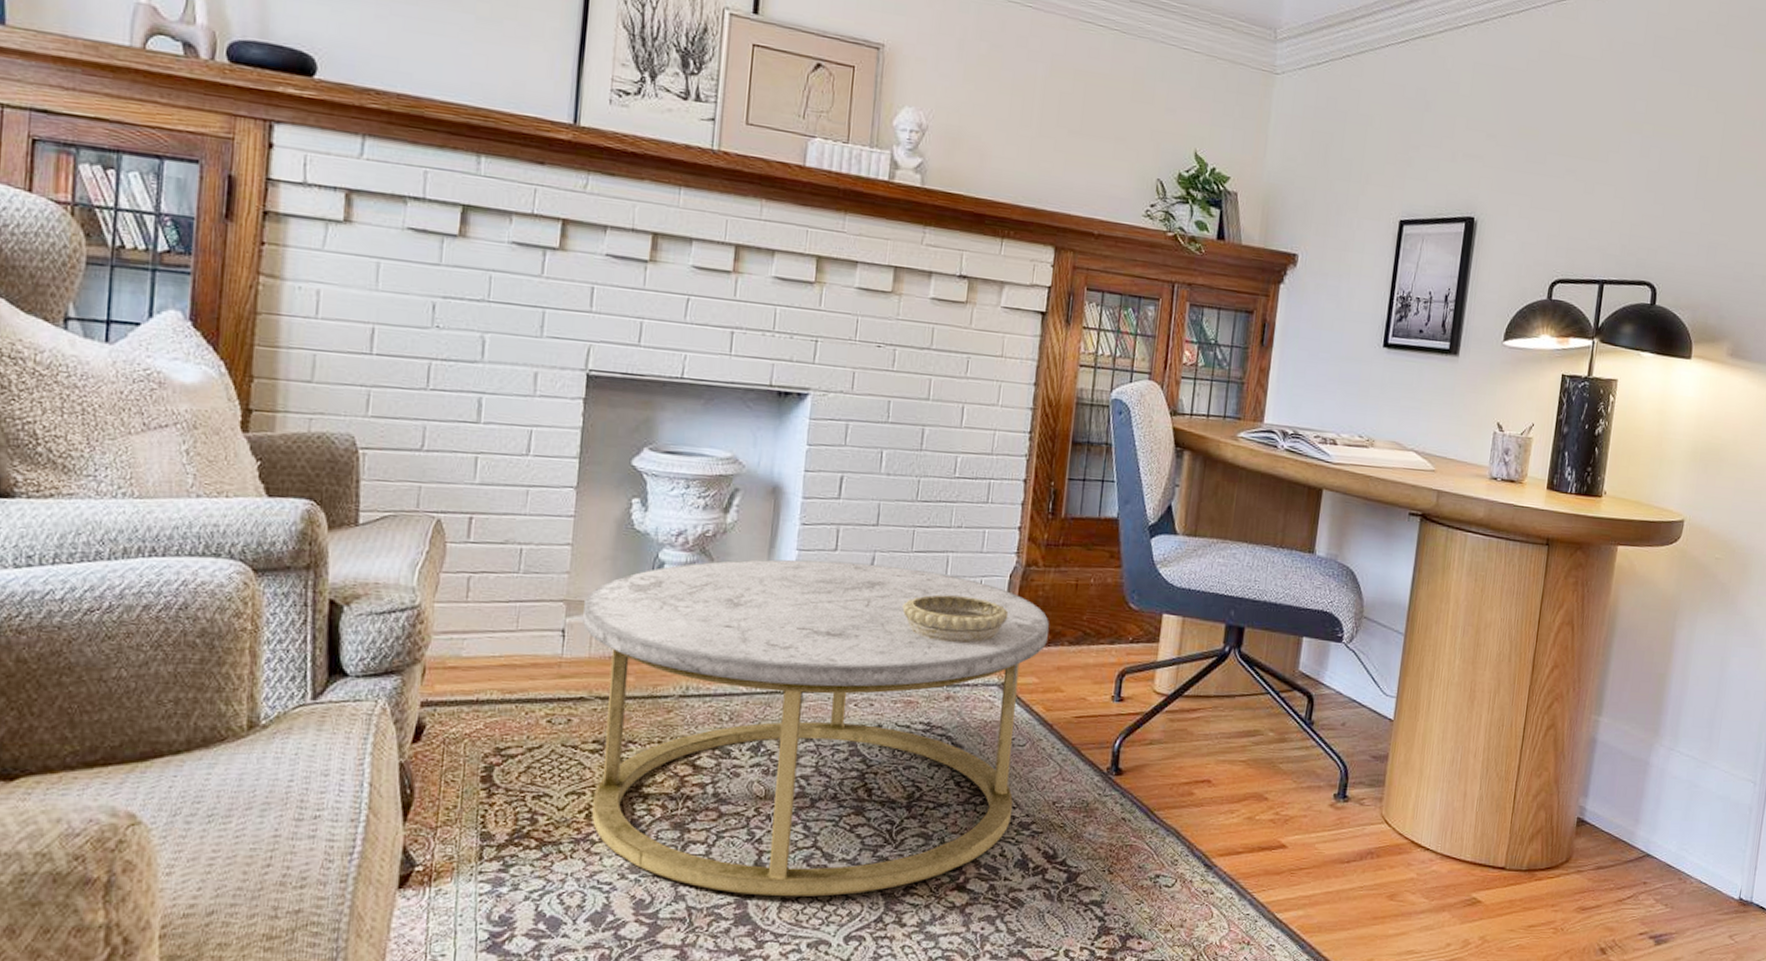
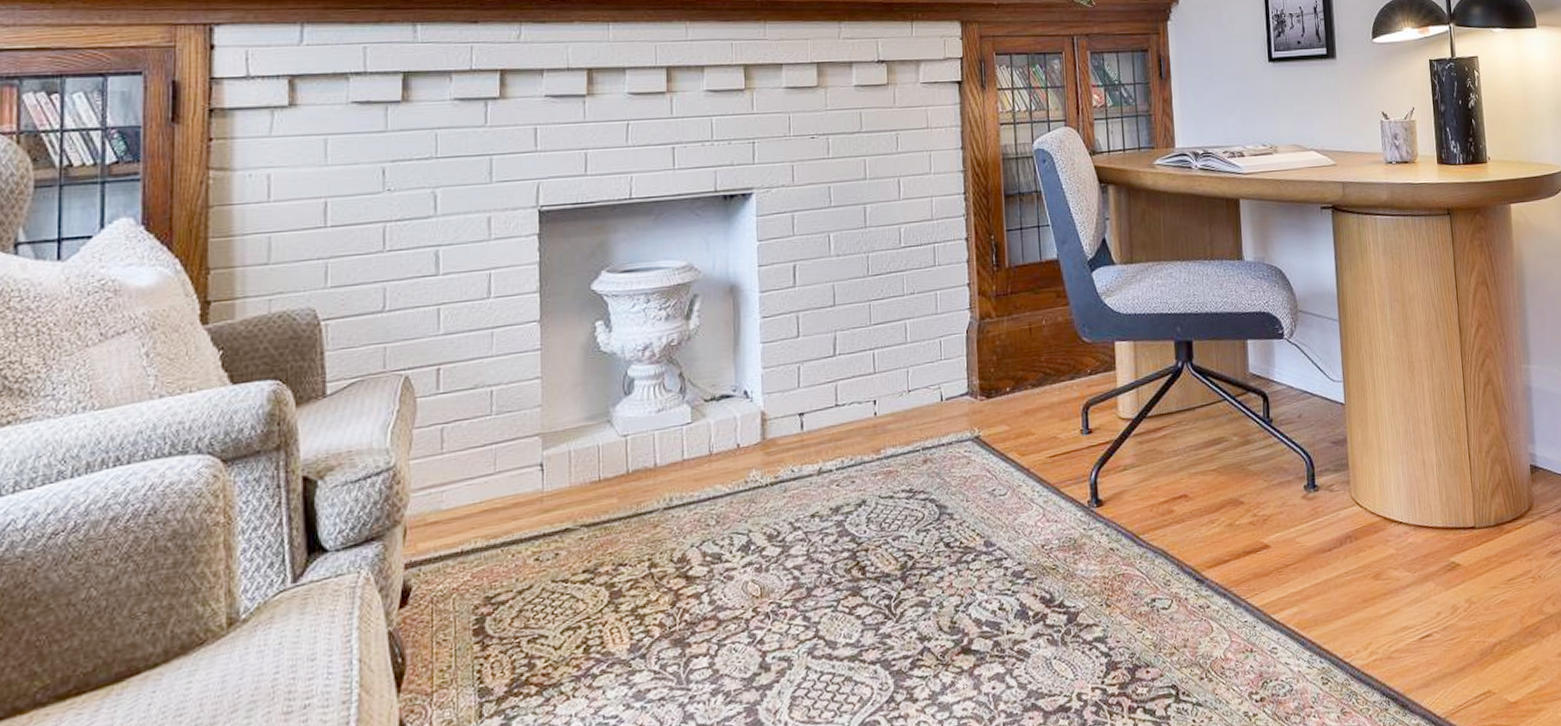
coffee table: present [583,559,1049,897] -> none [560,341,1011,703]
decorative bowl: present [902,594,1009,643] -> none [869,358,971,407]

